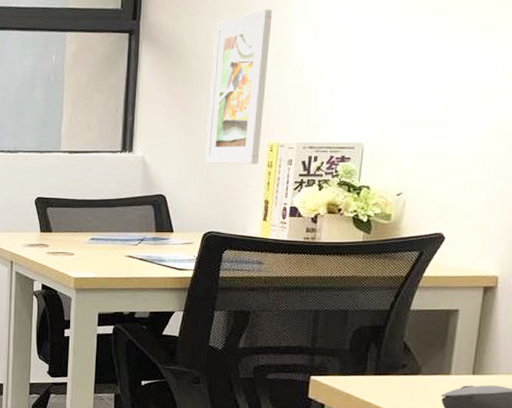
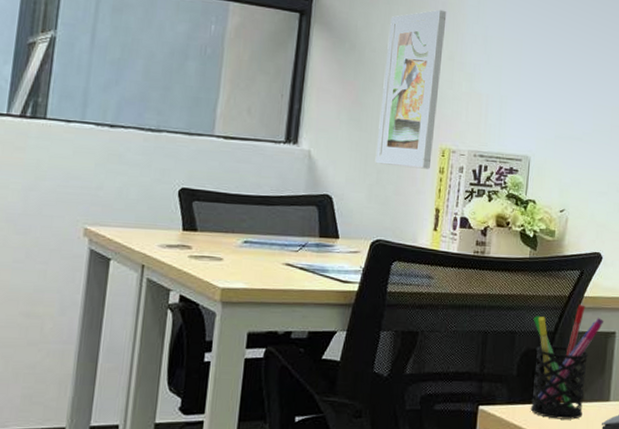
pen holder: none [363,284,446,391] -> present [530,305,604,420]

